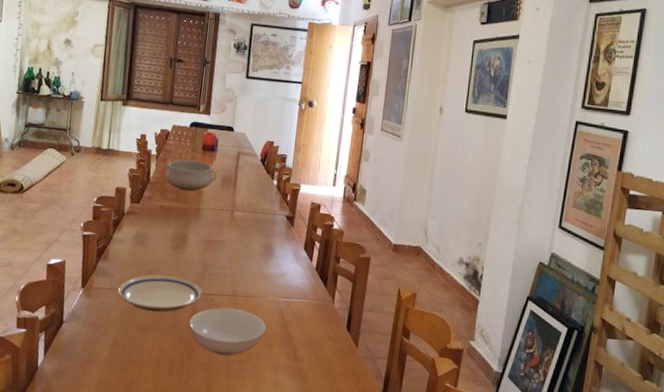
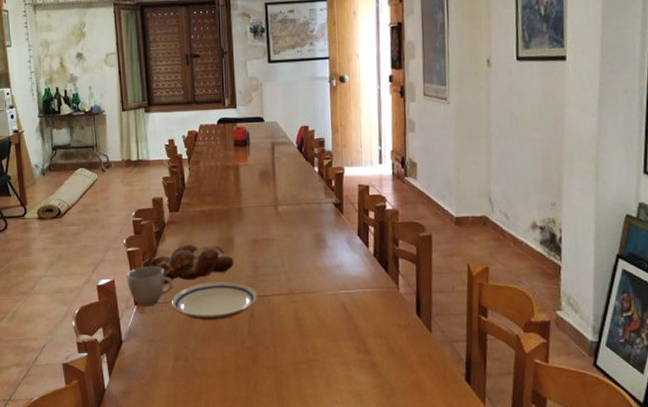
cup: none [78,251,123,291] -> present [126,266,174,306]
bread loaf: none [101,235,185,272] -> present [148,244,234,285]
bowl: present [165,159,216,192] -> none [200,158,253,192]
bowl: present [189,307,267,356] -> none [249,307,330,357]

